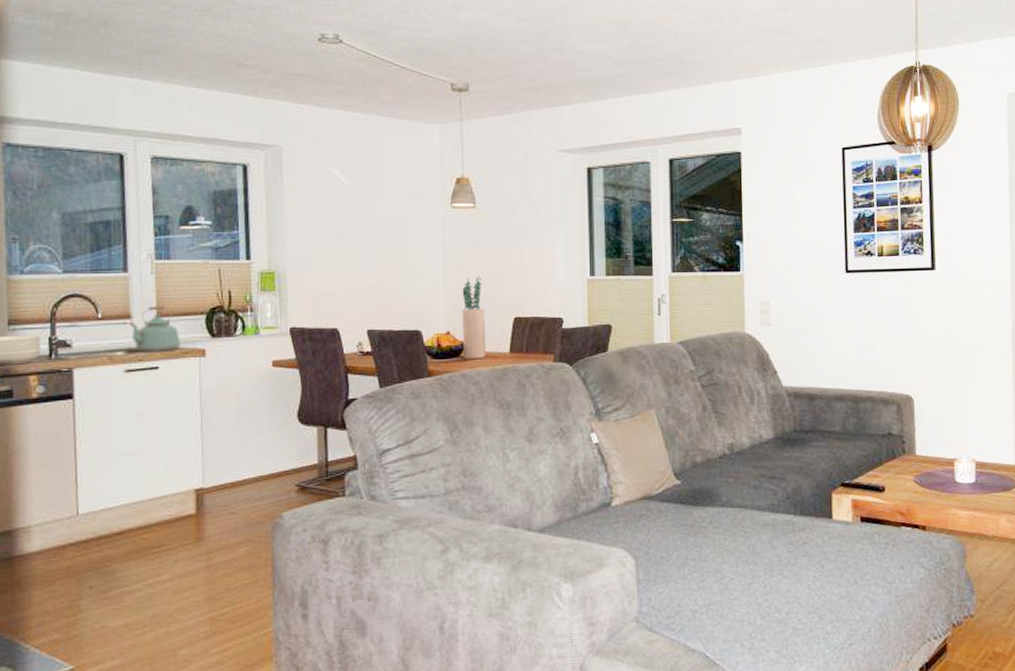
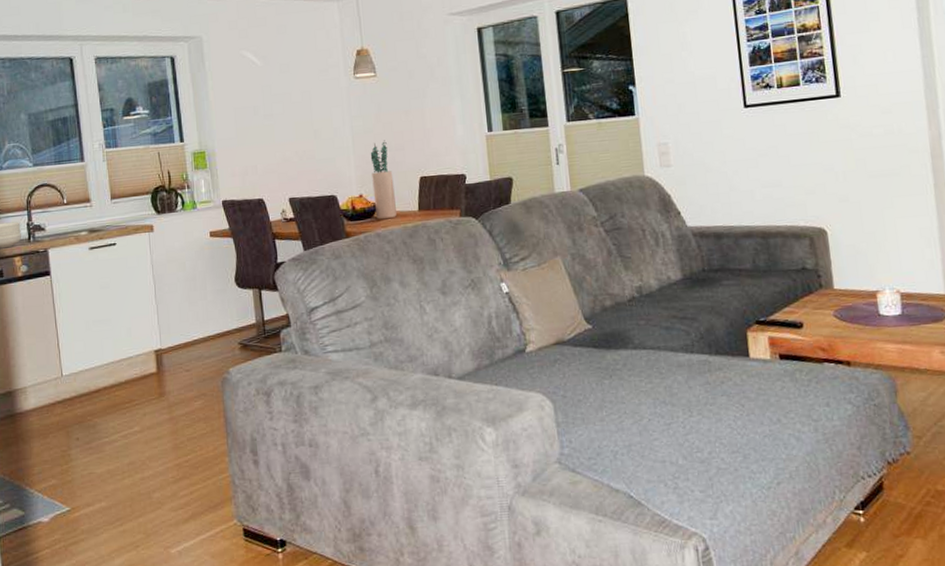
kettle: present [130,305,181,353] -> none [90,188,133,232]

